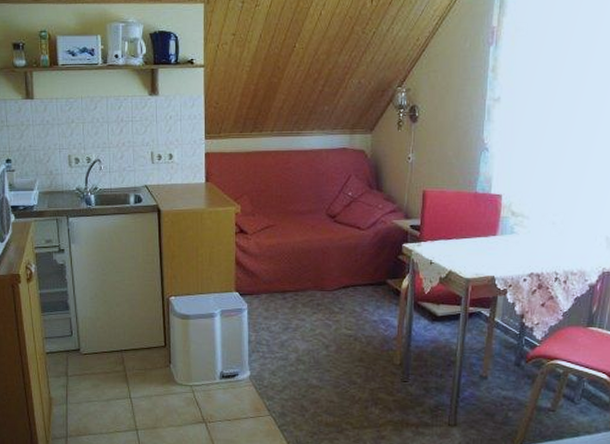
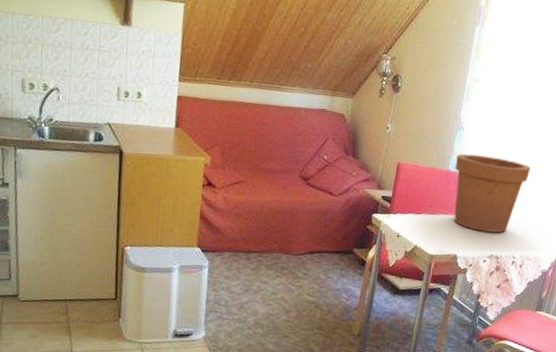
flower pot: none [483,174,565,250] -> present [454,153,531,233]

